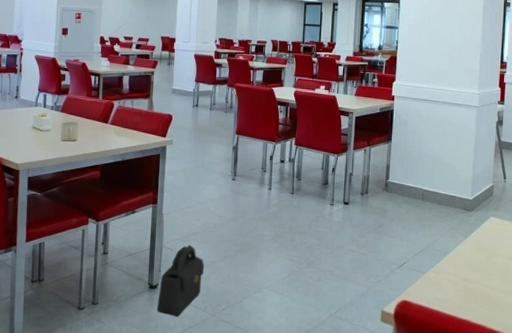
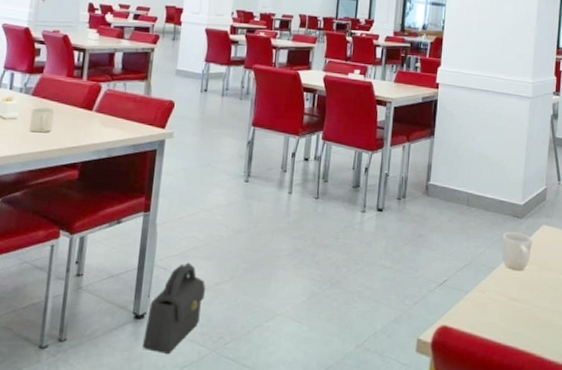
mug: none [454,222,481,255] -> present [501,232,532,270]

